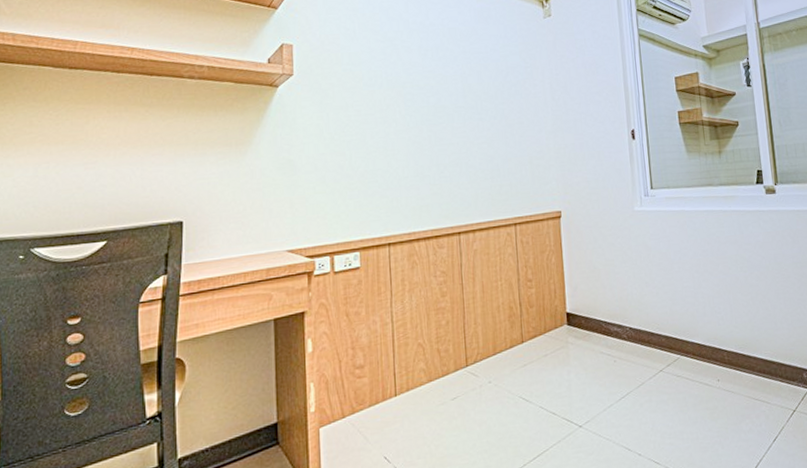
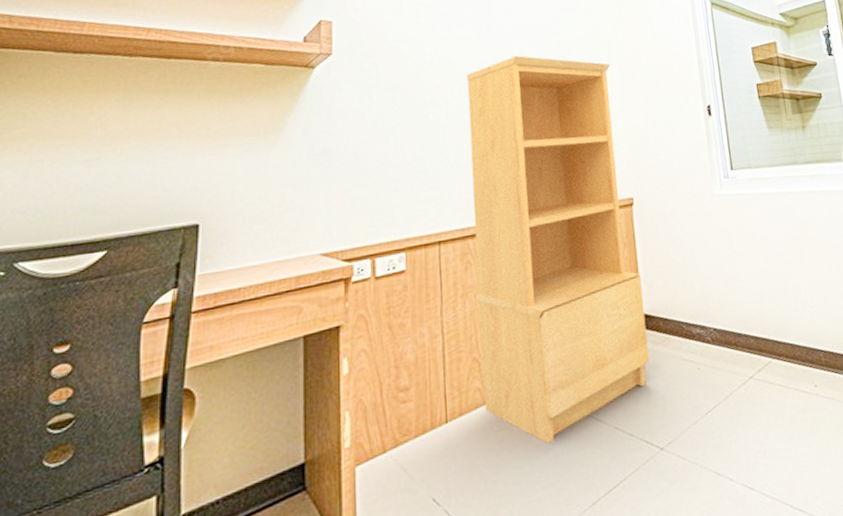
bookcase: none [413,79,572,417] -> present [466,55,650,444]

